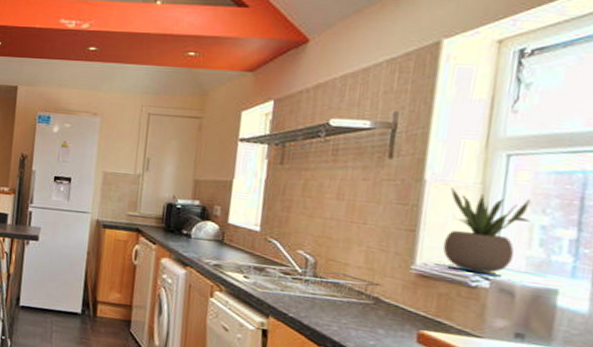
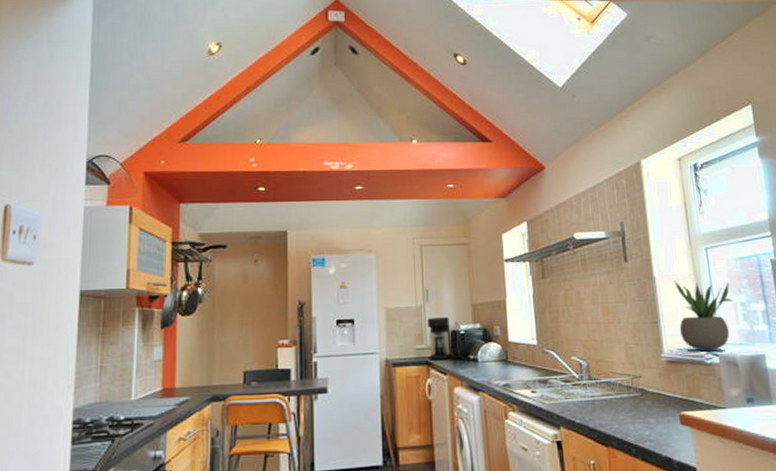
coffee maker: none [140,187,167,231] -> present [428,317,453,360]

